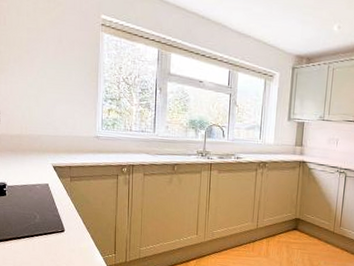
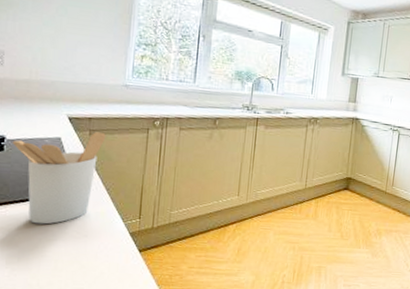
utensil holder: none [12,178,84,257] -> present [12,131,106,225]

